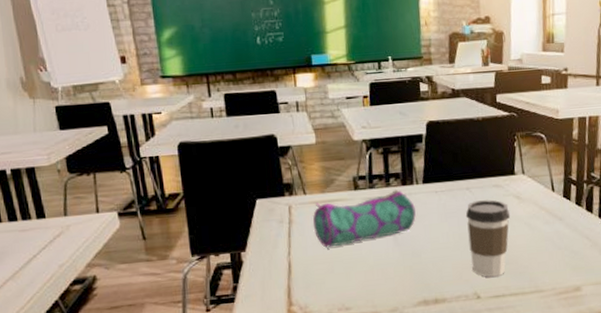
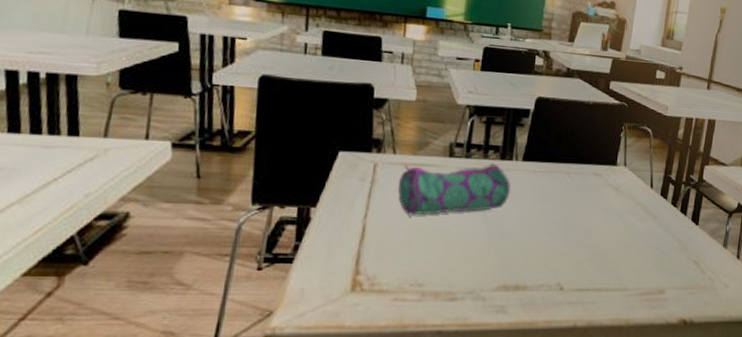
coffee cup: present [465,199,511,277] -> none [559,187,607,268]

